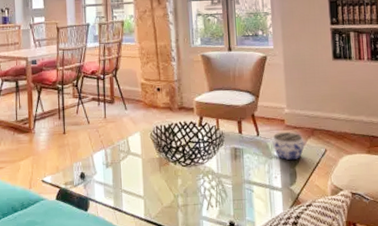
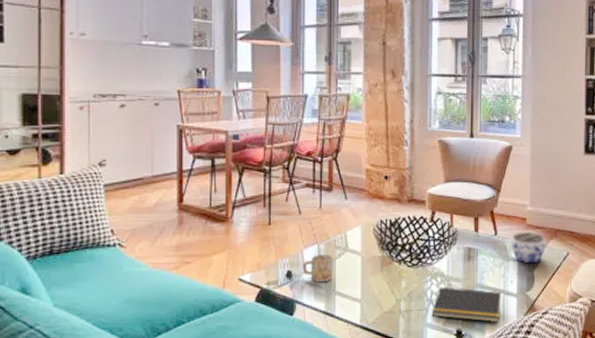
mug: none [93,158,119,181] -> present [302,255,333,282]
notepad: none [206,183,268,215] -> present [431,287,501,323]

